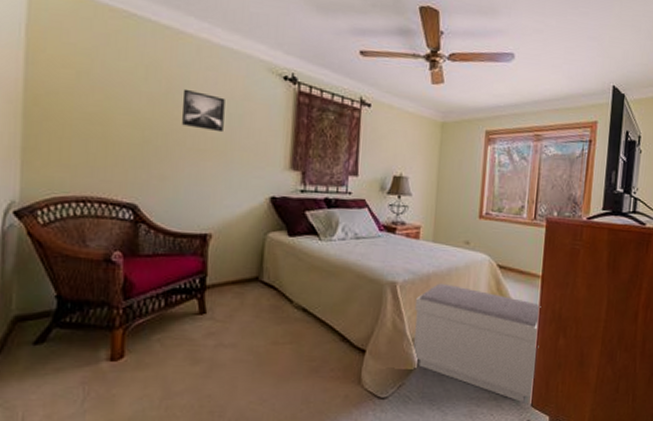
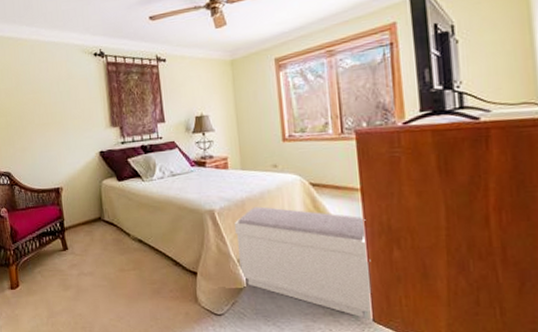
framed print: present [181,88,225,133] -> none [26,80,58,109]

